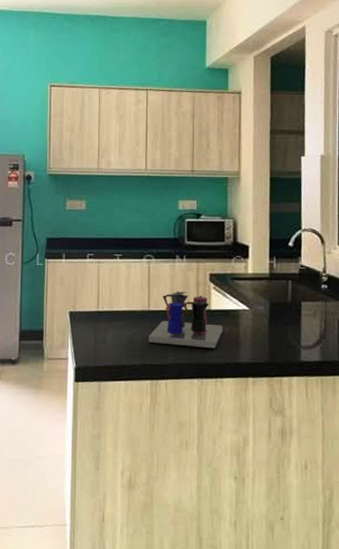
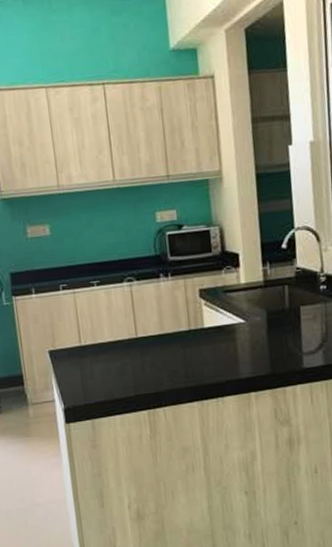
coffee maker: present [149,290,223,349] -> none [140,312,220,372]

